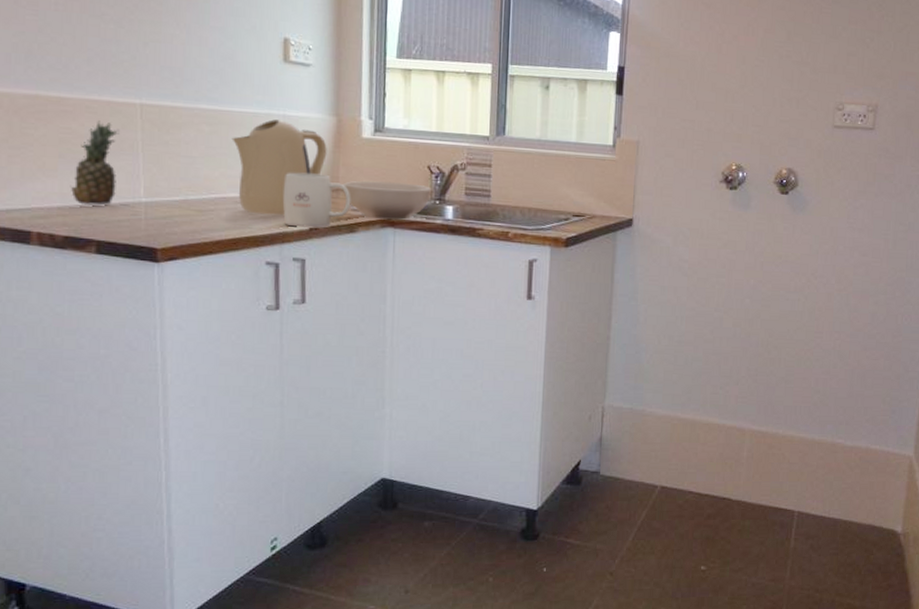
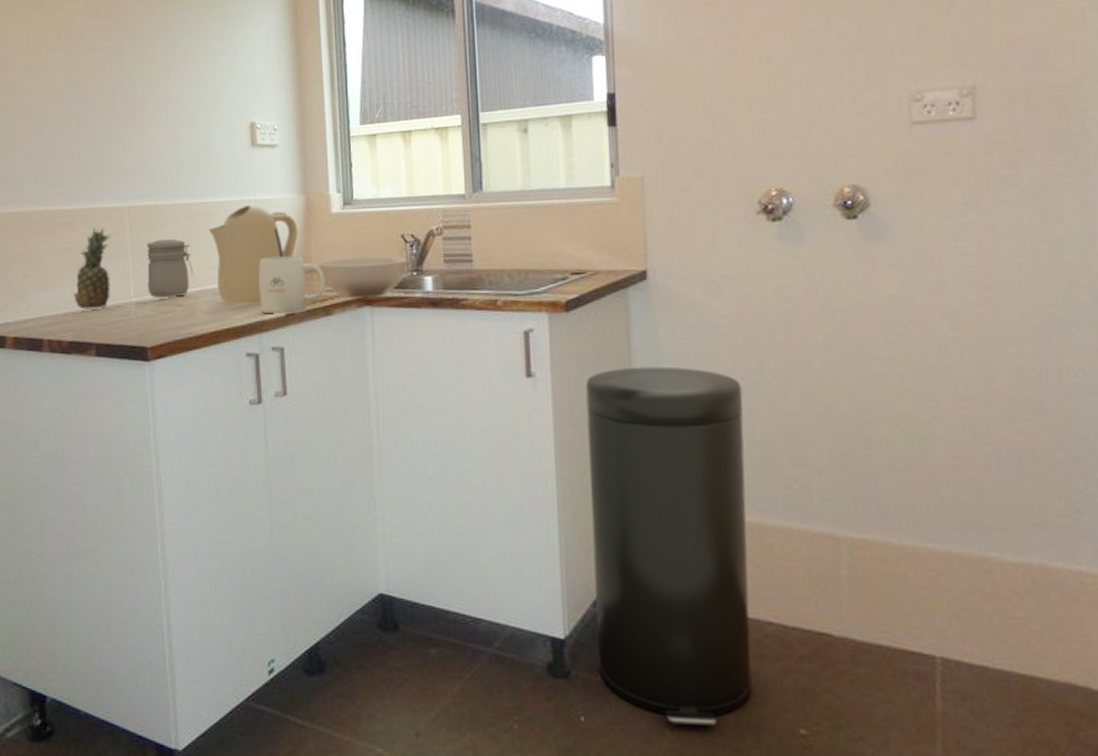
jar: none [160,142,212,202] -> present [146,239,193,299]
pedal bin: none [561,296,693,569] -> present [585,366,752,726]

